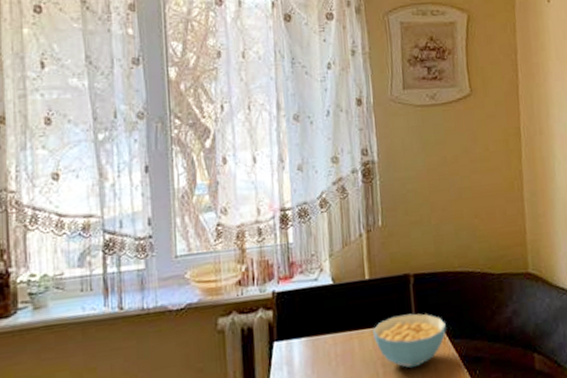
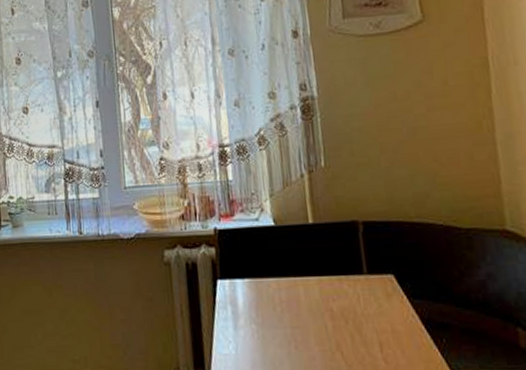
cereal bowl: present [373,313,446,368] -> none [319,265,404,326]

